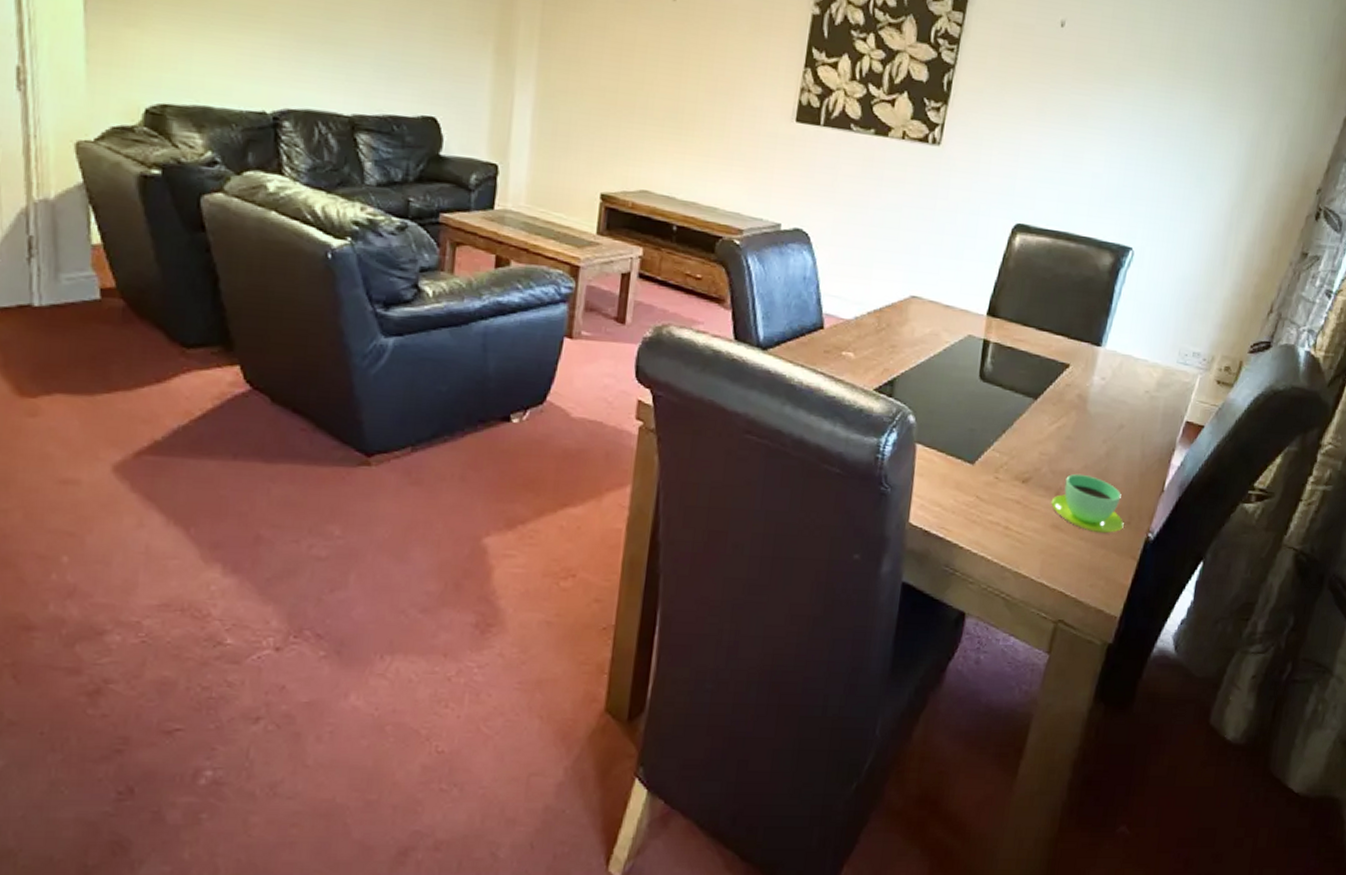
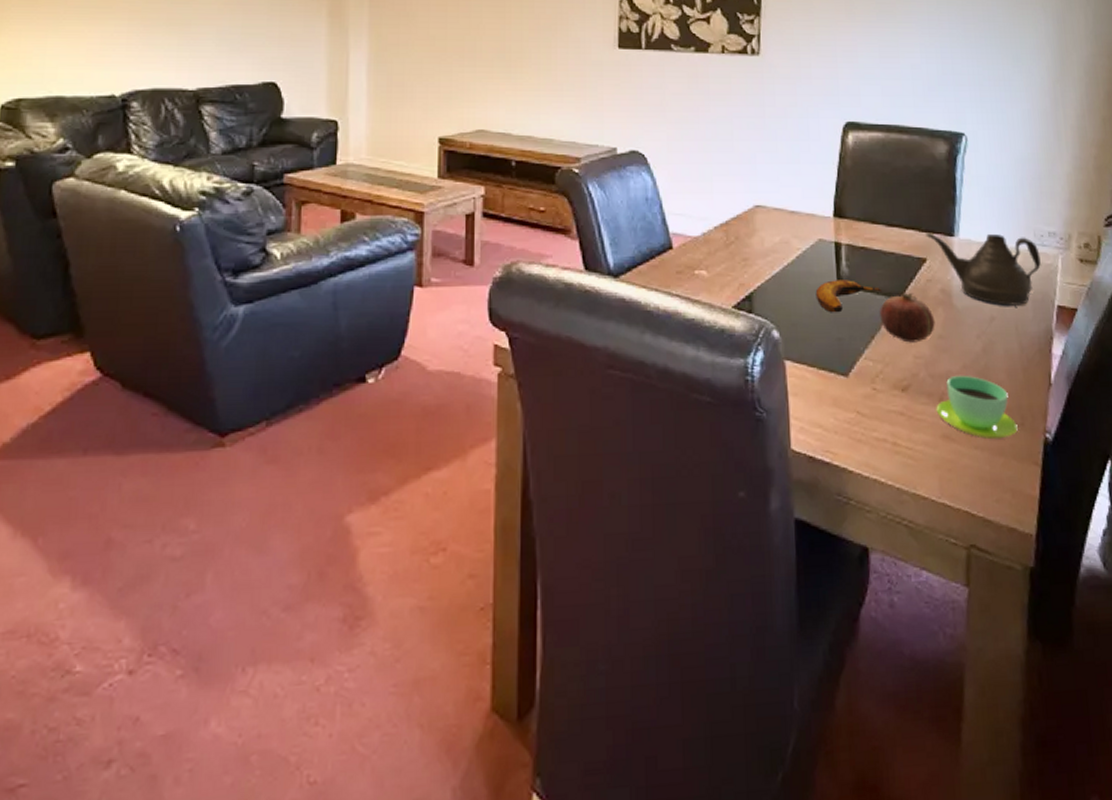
banana: none [956,375,1022,406] -> present [815,280,883,313]
fruit: none [1014,393,1067,441] -> present [880,292,935,343]
teapot: none [1073,340,1180,417] -> present [926,233,1041,306]

